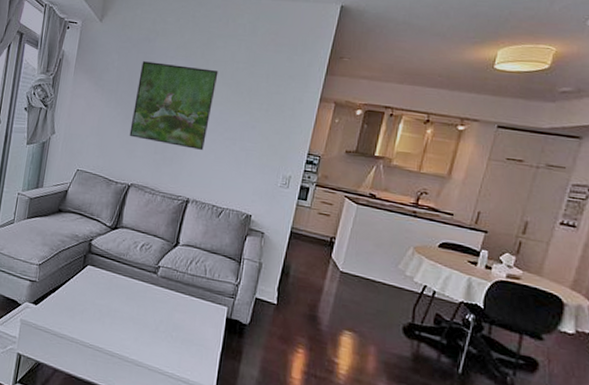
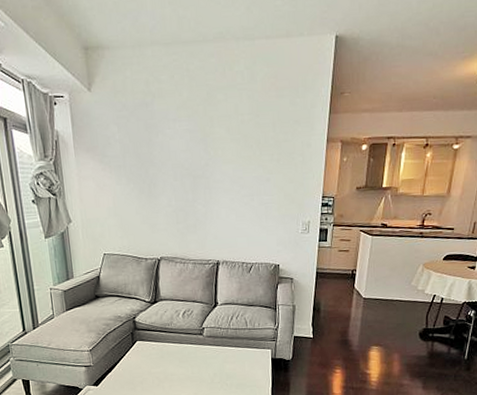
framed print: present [129,61,219,150] -> none [144,126,225,212]

